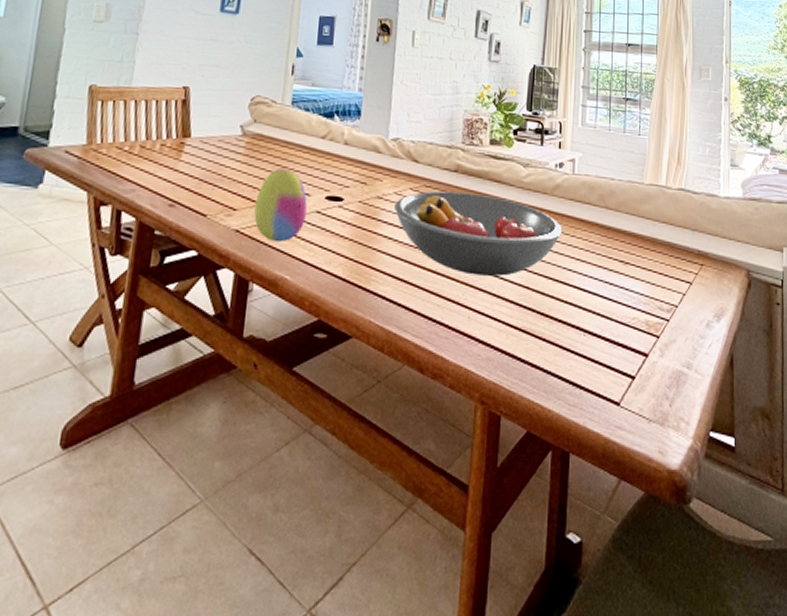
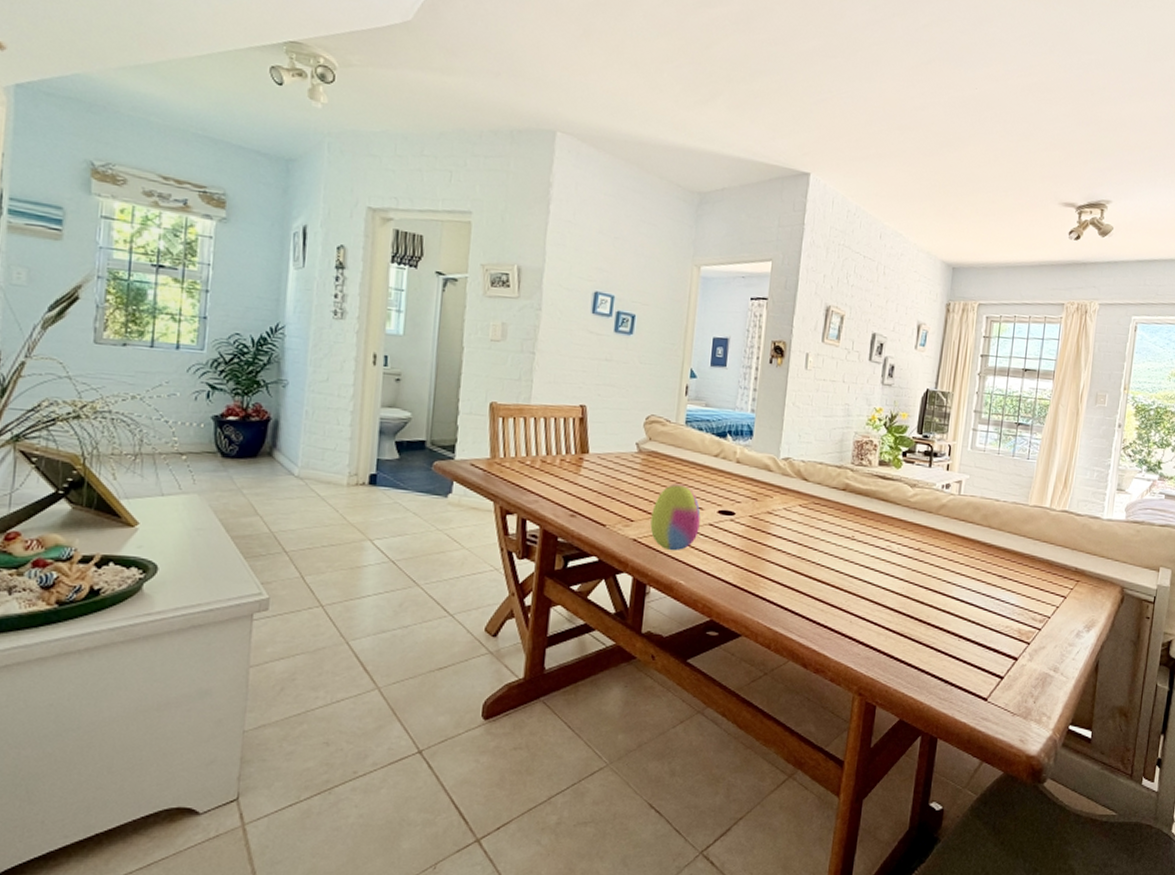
fruit bowl: present [395,191,563,276] -> none [784,508,945,586]

